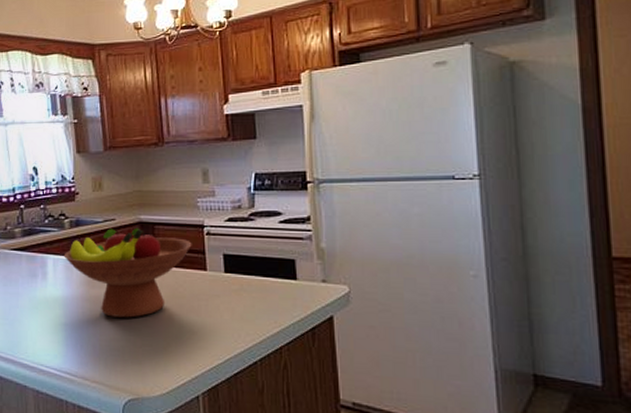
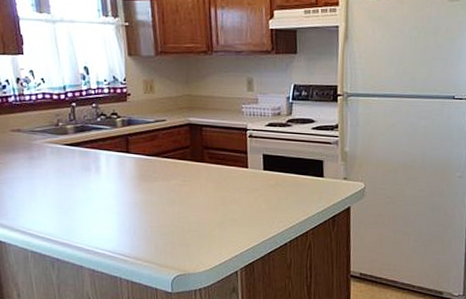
fruit bowl: present [63,227,192,318] -> none [116,128,236,208]

